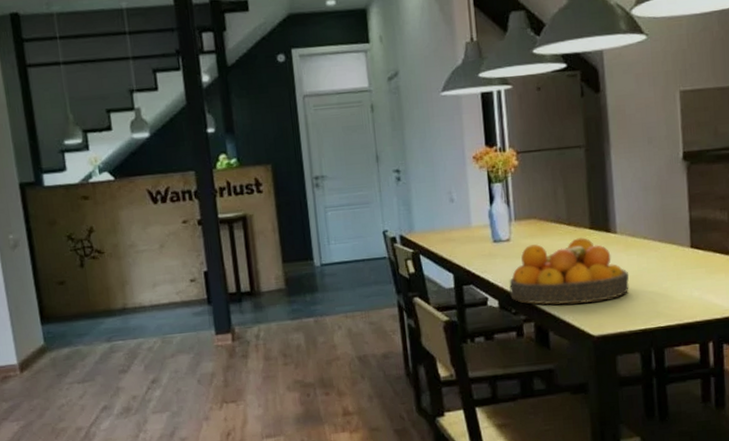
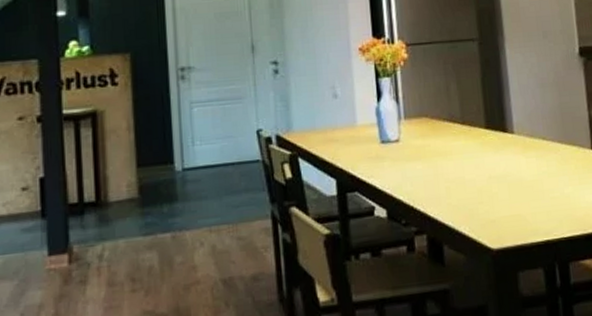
fruit bowl: present [509,237,629,305] -> none [398,138,529,214]

